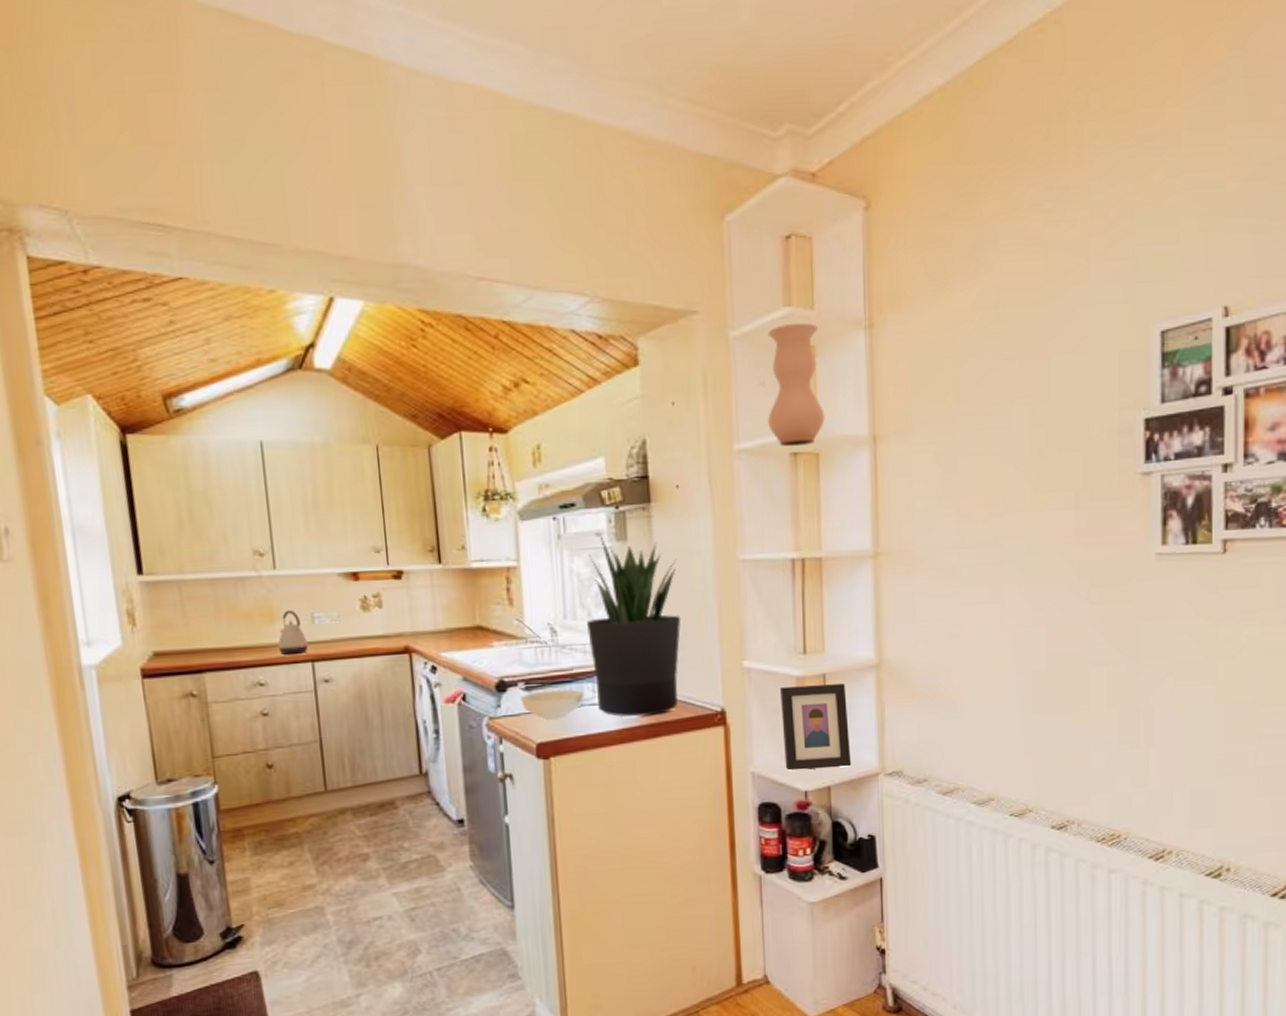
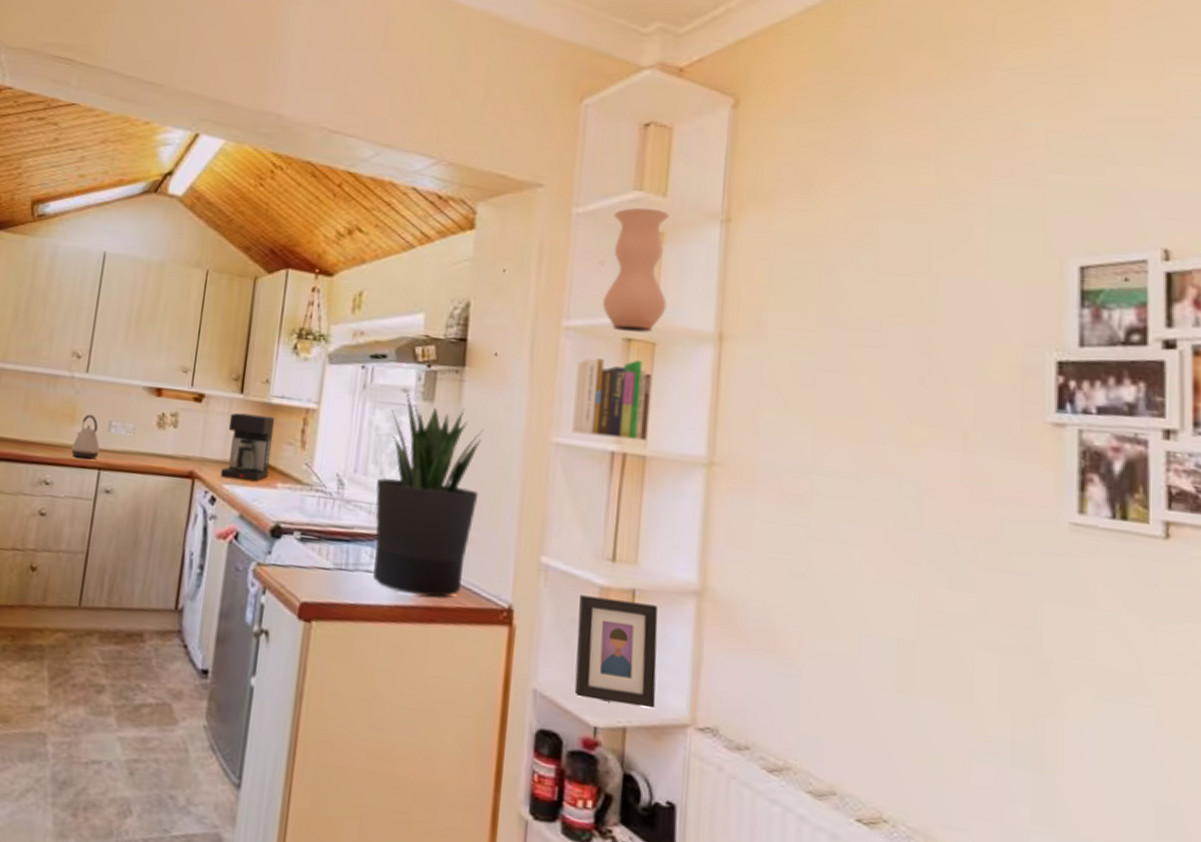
coffee maker: none [433,581,483,647] -> present [220,412,275,482]
bowl: present [520,689,584,720] -> none [293,545,360,580]
books: none [752,472,821,548] -> present [572,358,652,441]

